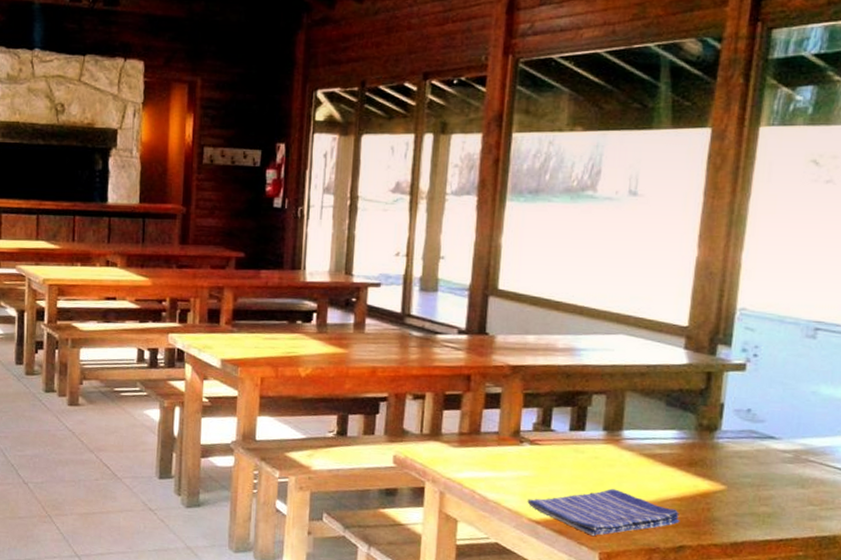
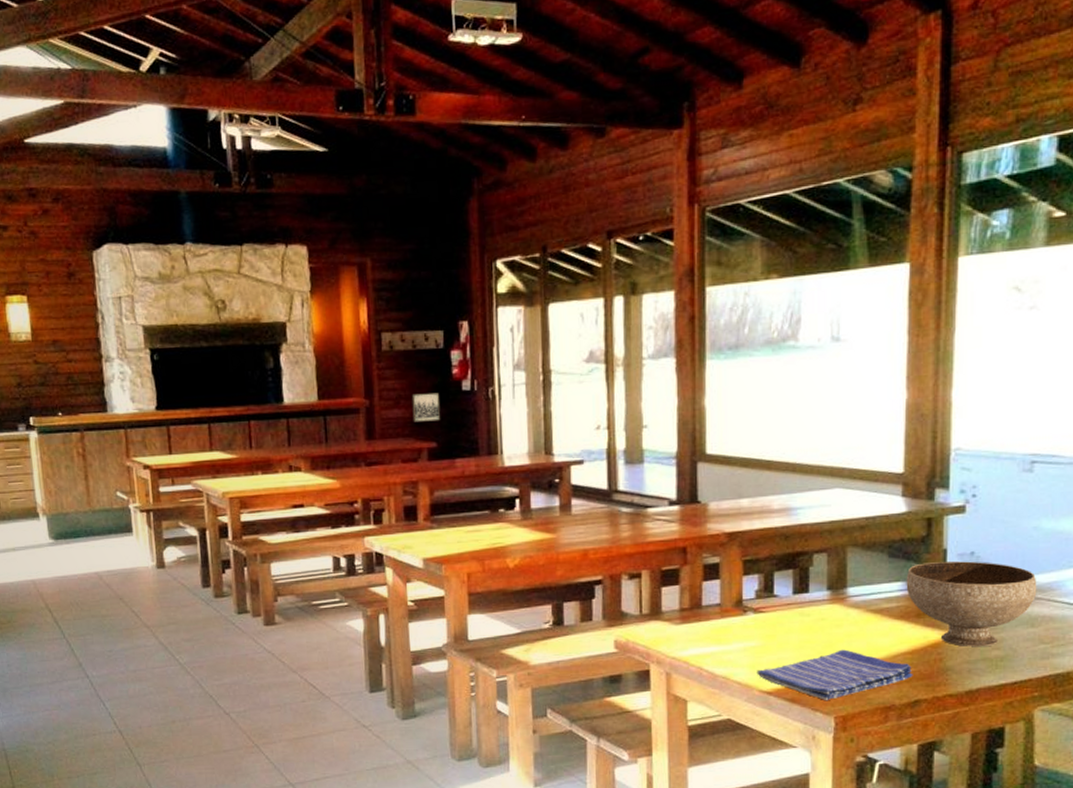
wall art: none [225,206,252,233] -> present [411,392,440,422]
bowl: none [680,414,811,502] -> present [906,561,1037,647]

